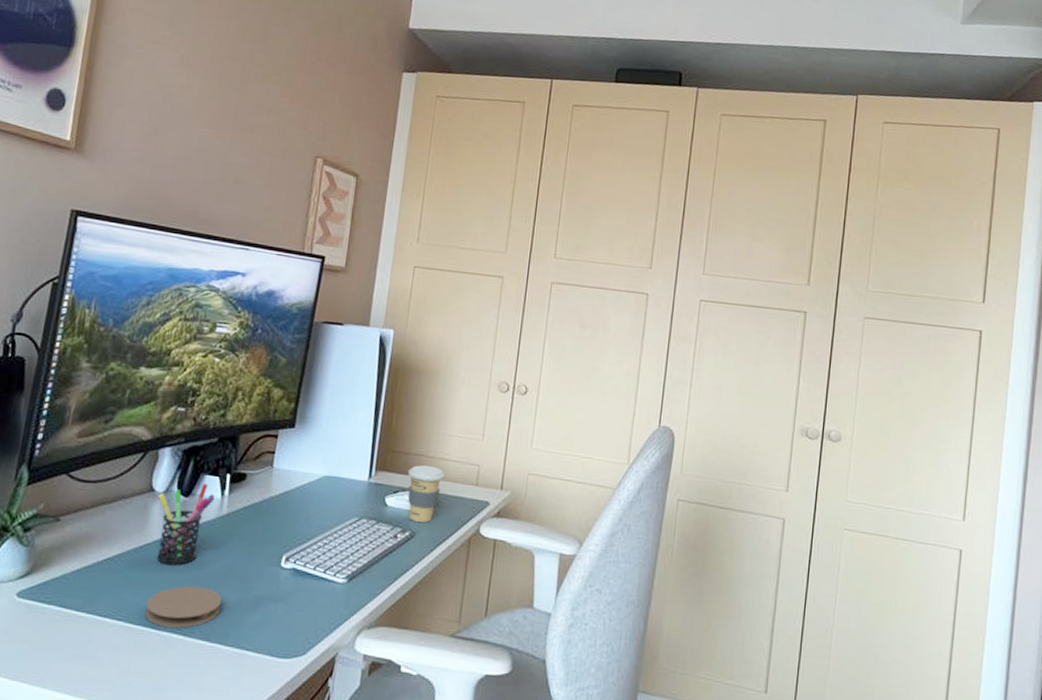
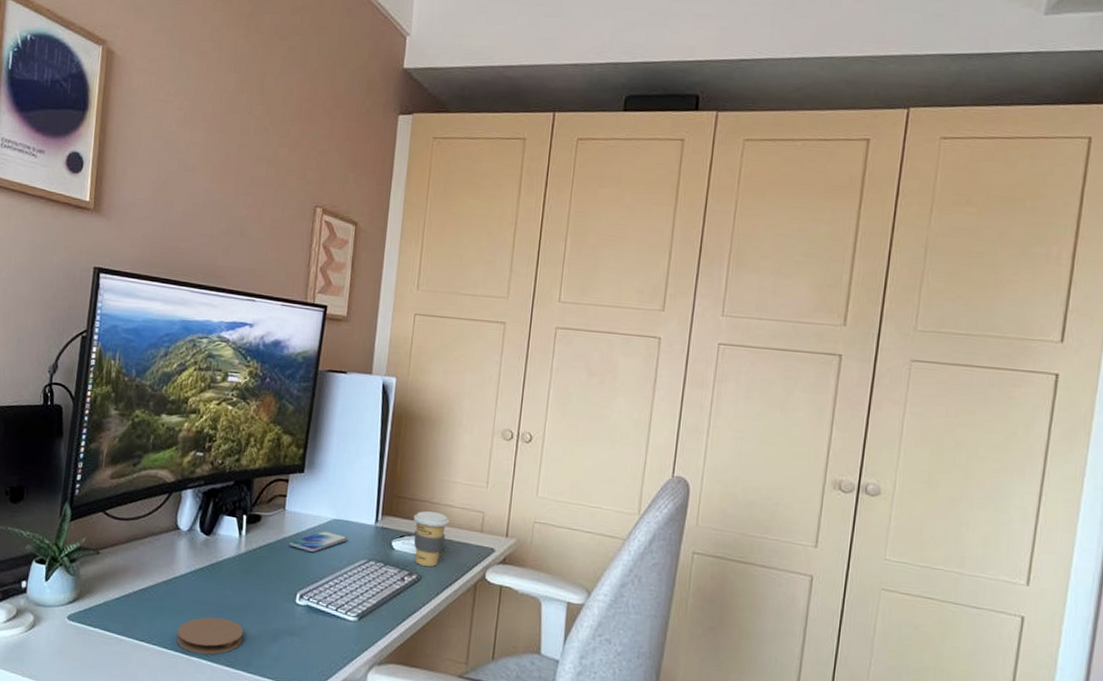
pen holder: present [156,483,215,566] -> none [183,523,234,598]
smartphone: none [276,488,340,512] -> present [289,531,348,553]

